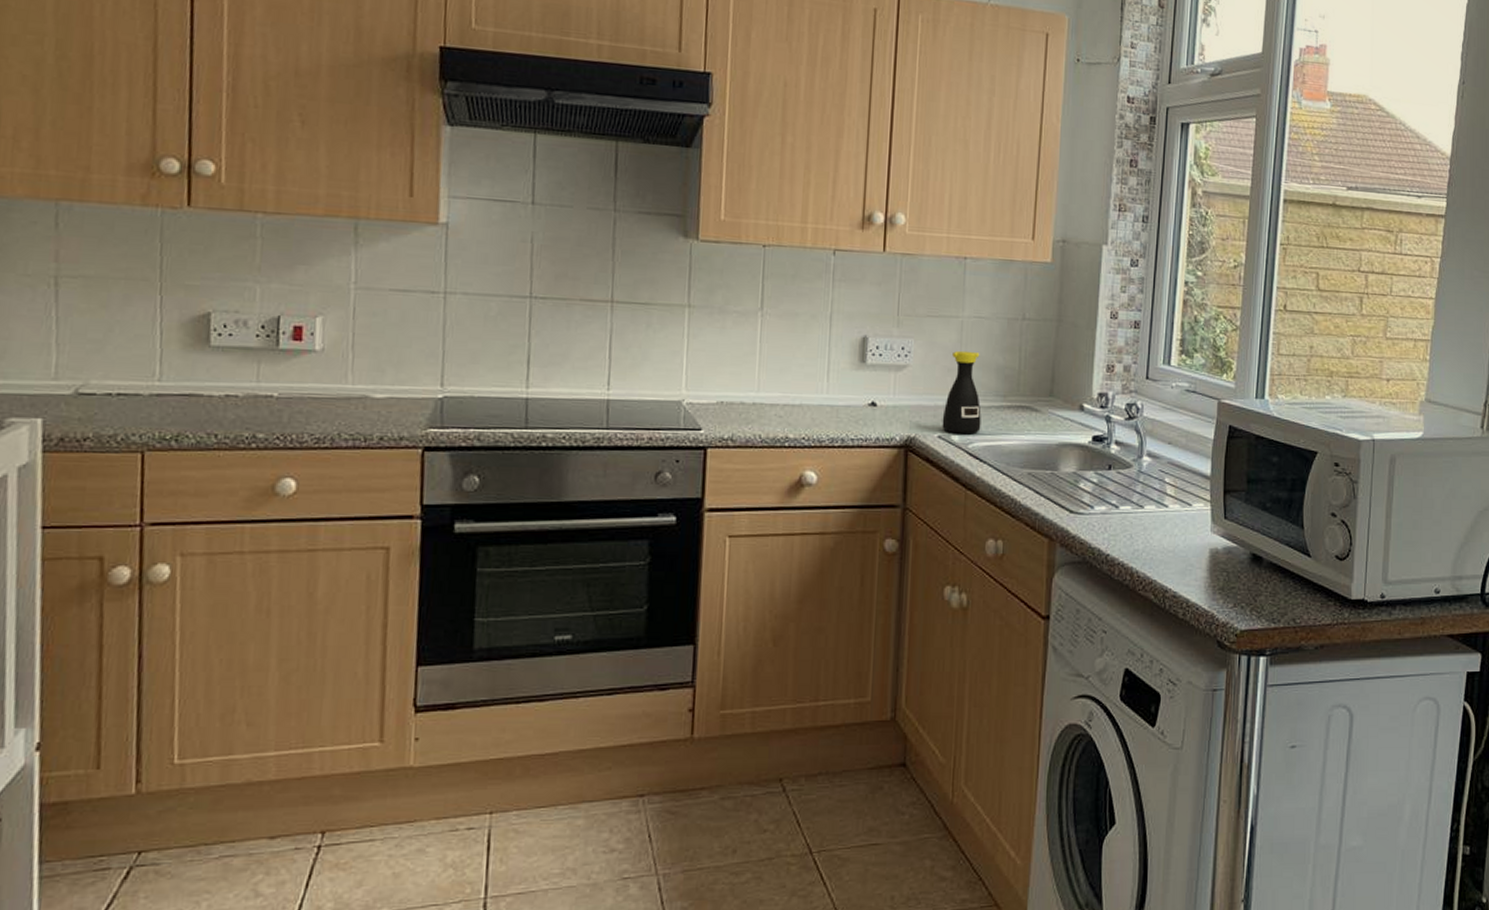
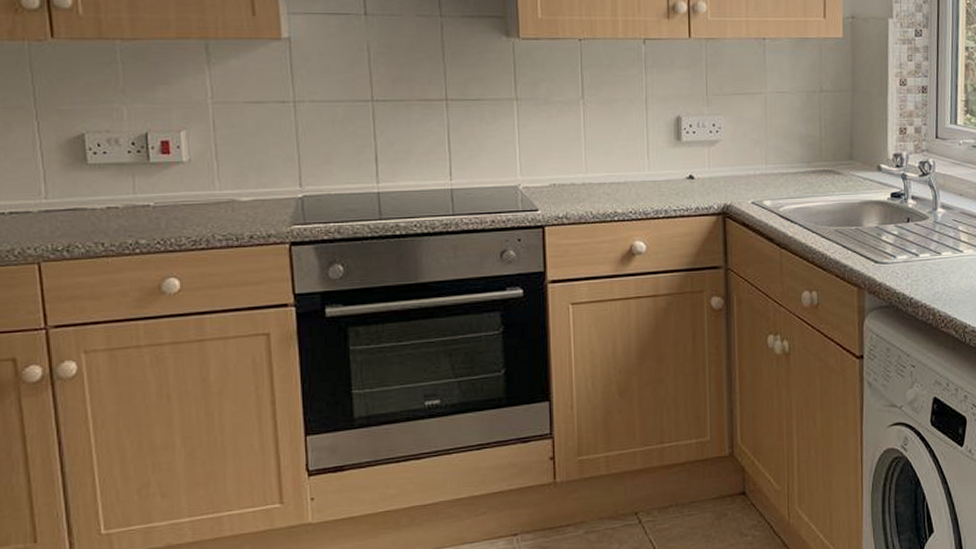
bottle: present [942,350,982,434] -> none [754,123,790,199]

